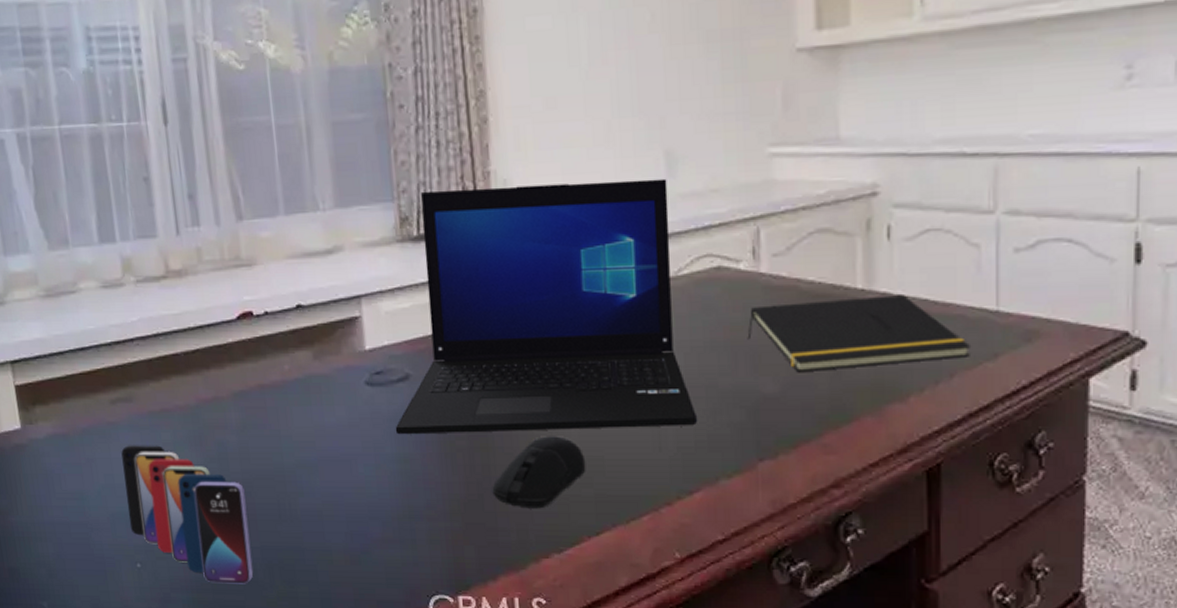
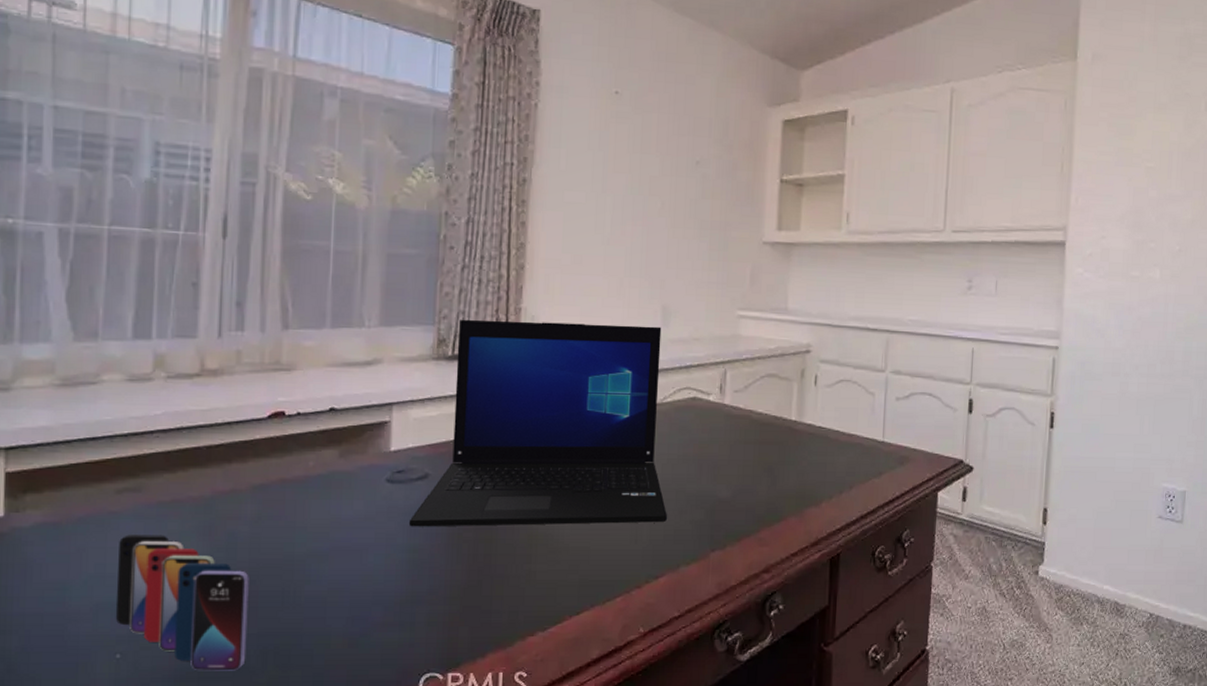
computer mouse: present [492,436,586,509] -> none [491,530,574,593]
notepad: present [747,295,972,373] -> none [710,426,865,482]

